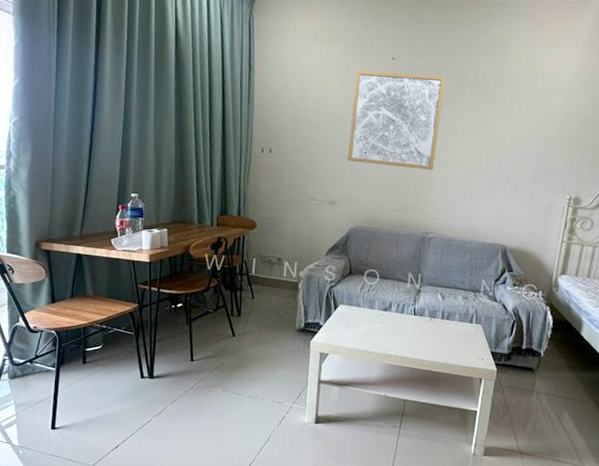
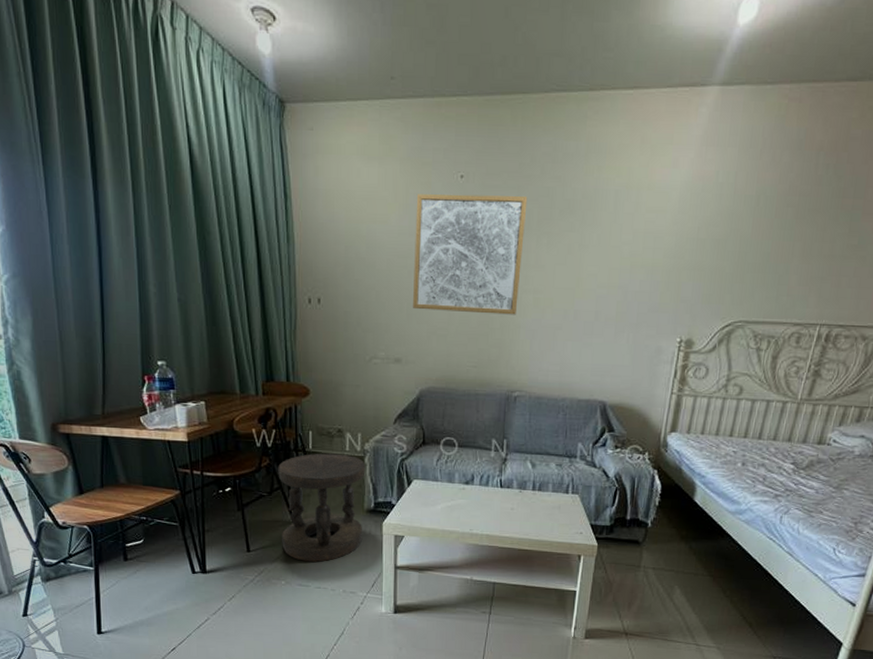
stool: none [221,277,299,373] -> present [278,453,366,562]

